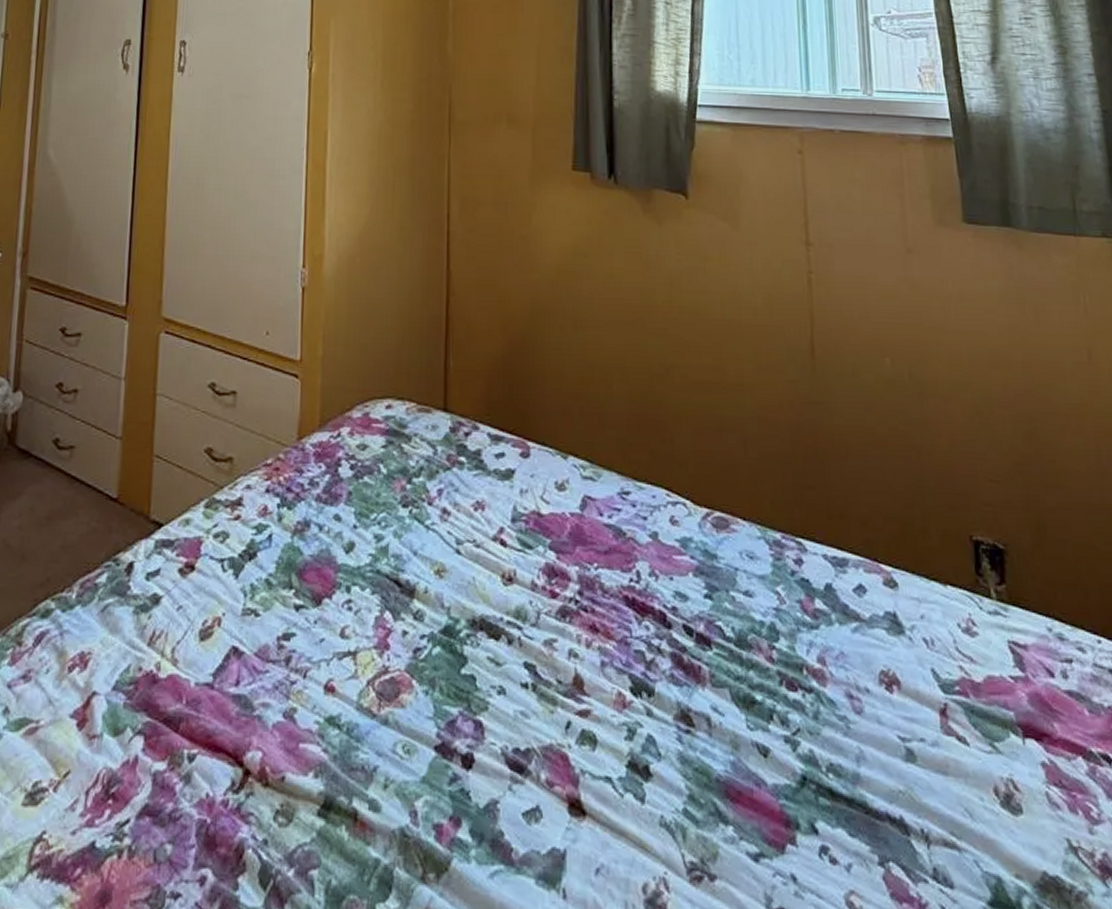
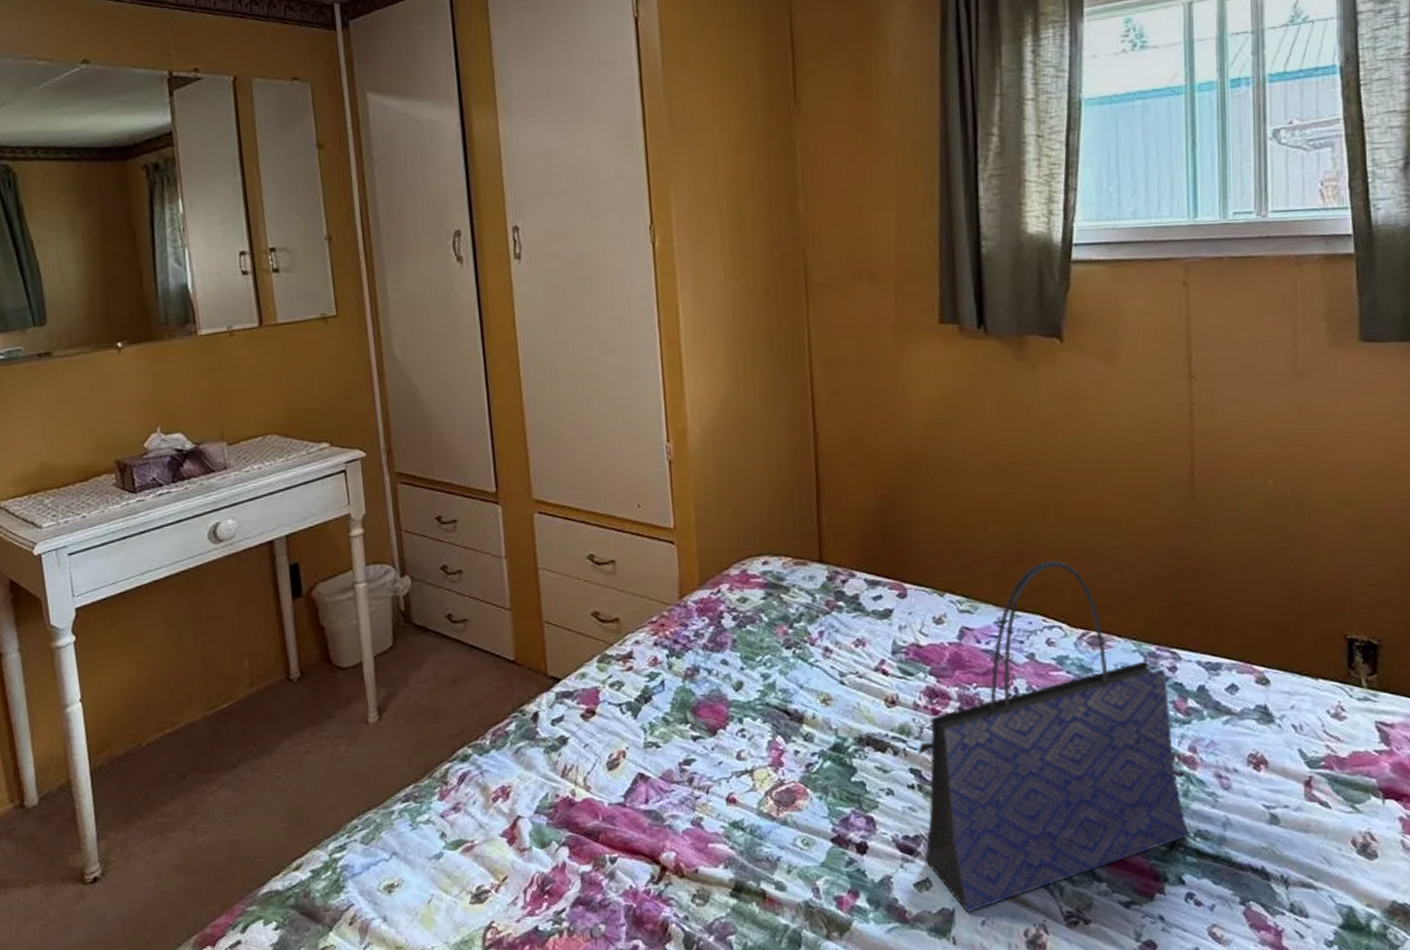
tote bag: none [533,427,820,856] -> present [918,560,1188,912]

